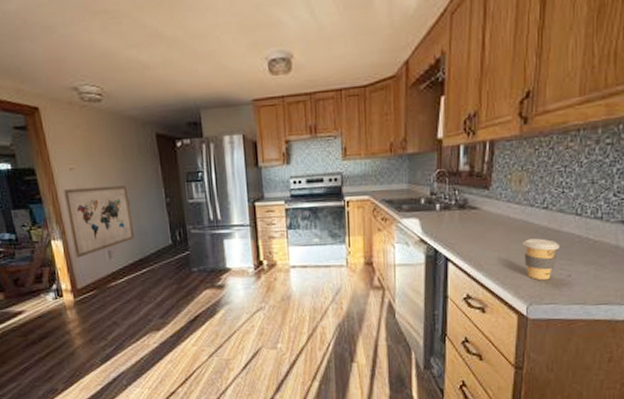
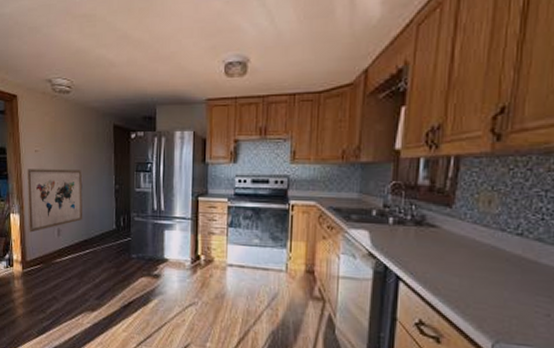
coffee cup: present [522,238,560,281] -> none [489,267,537,317]

